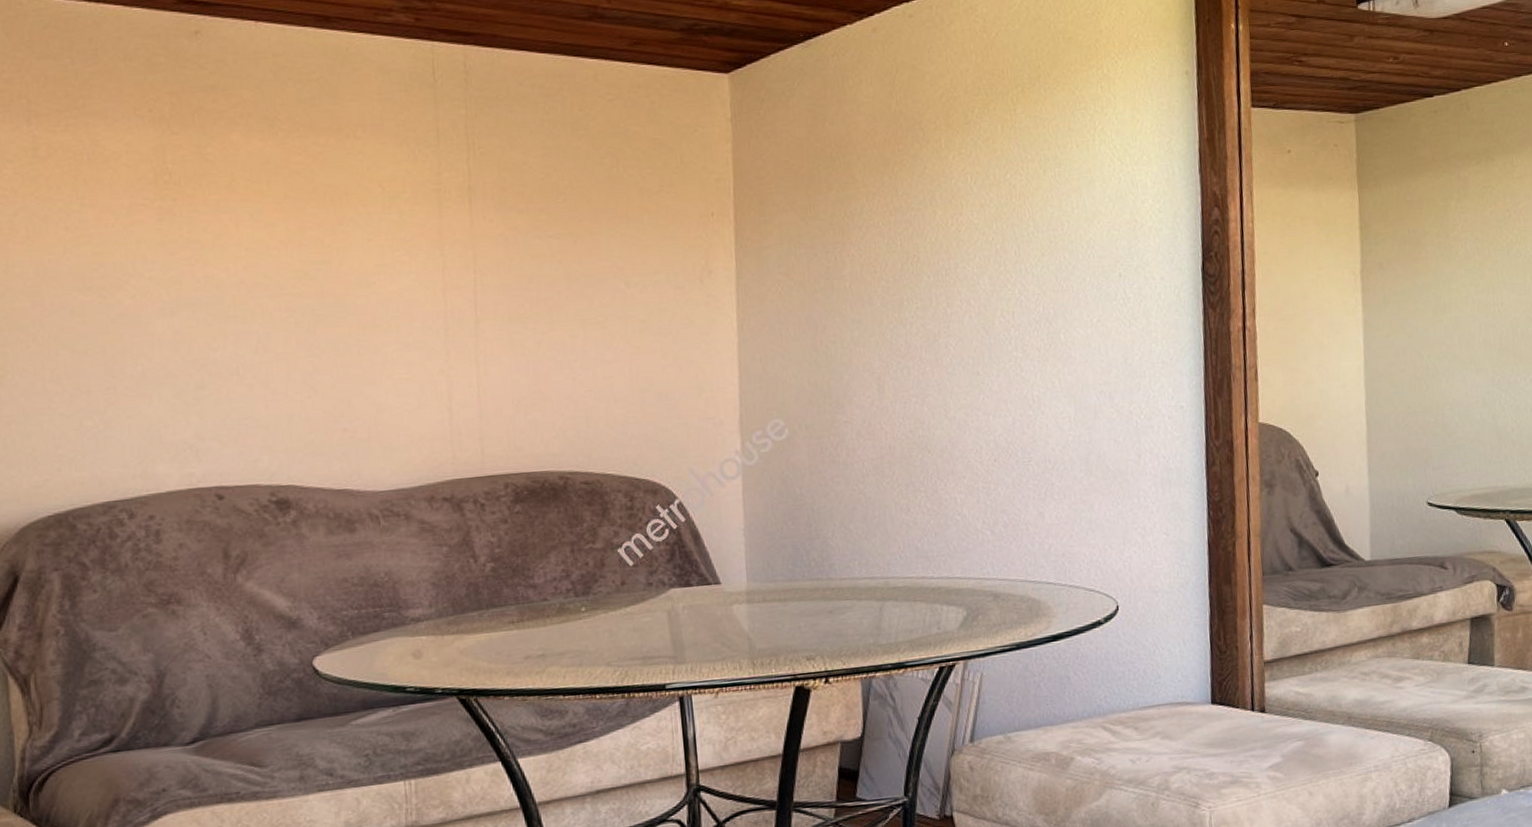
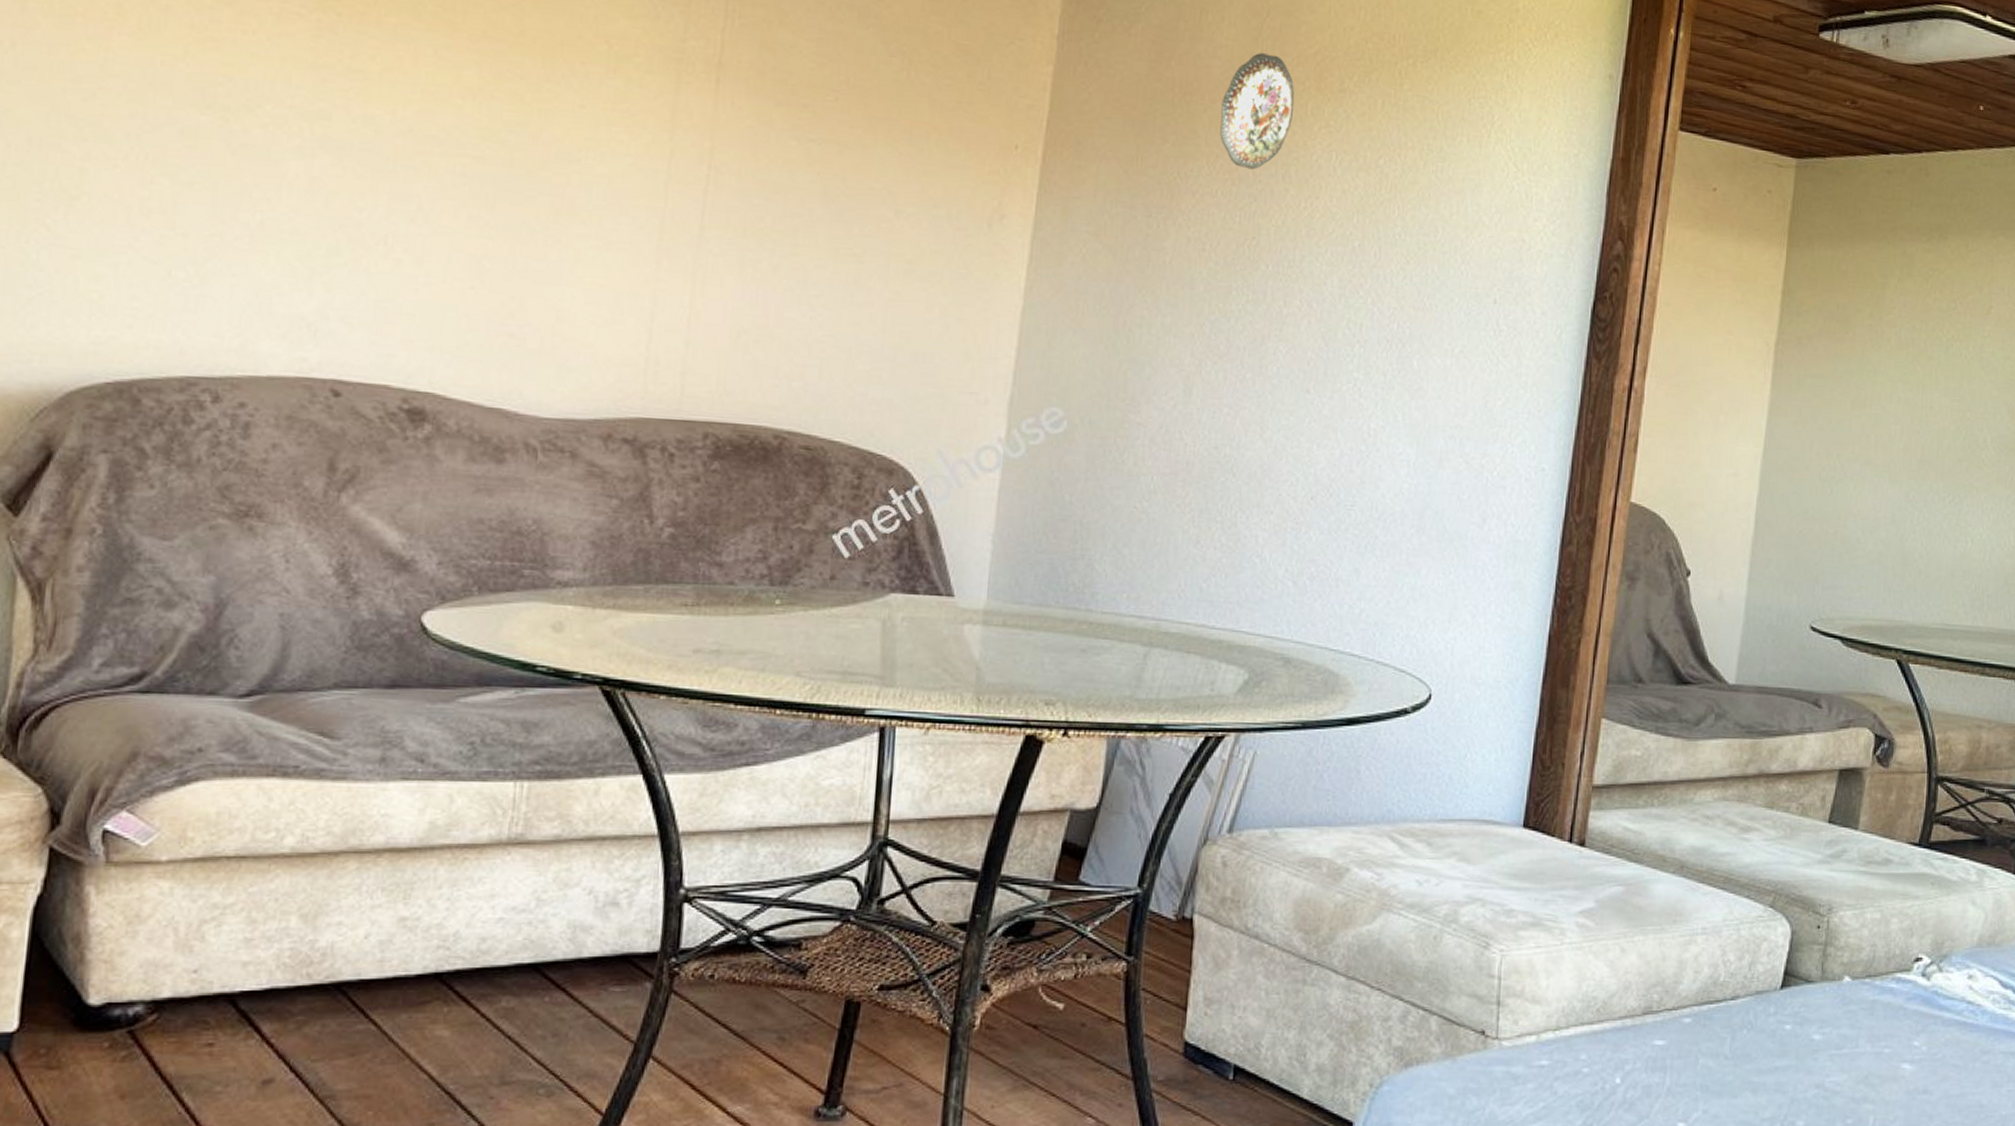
decorative plate: none [871,103,931,201] -> present [1220,53,1294,170]

